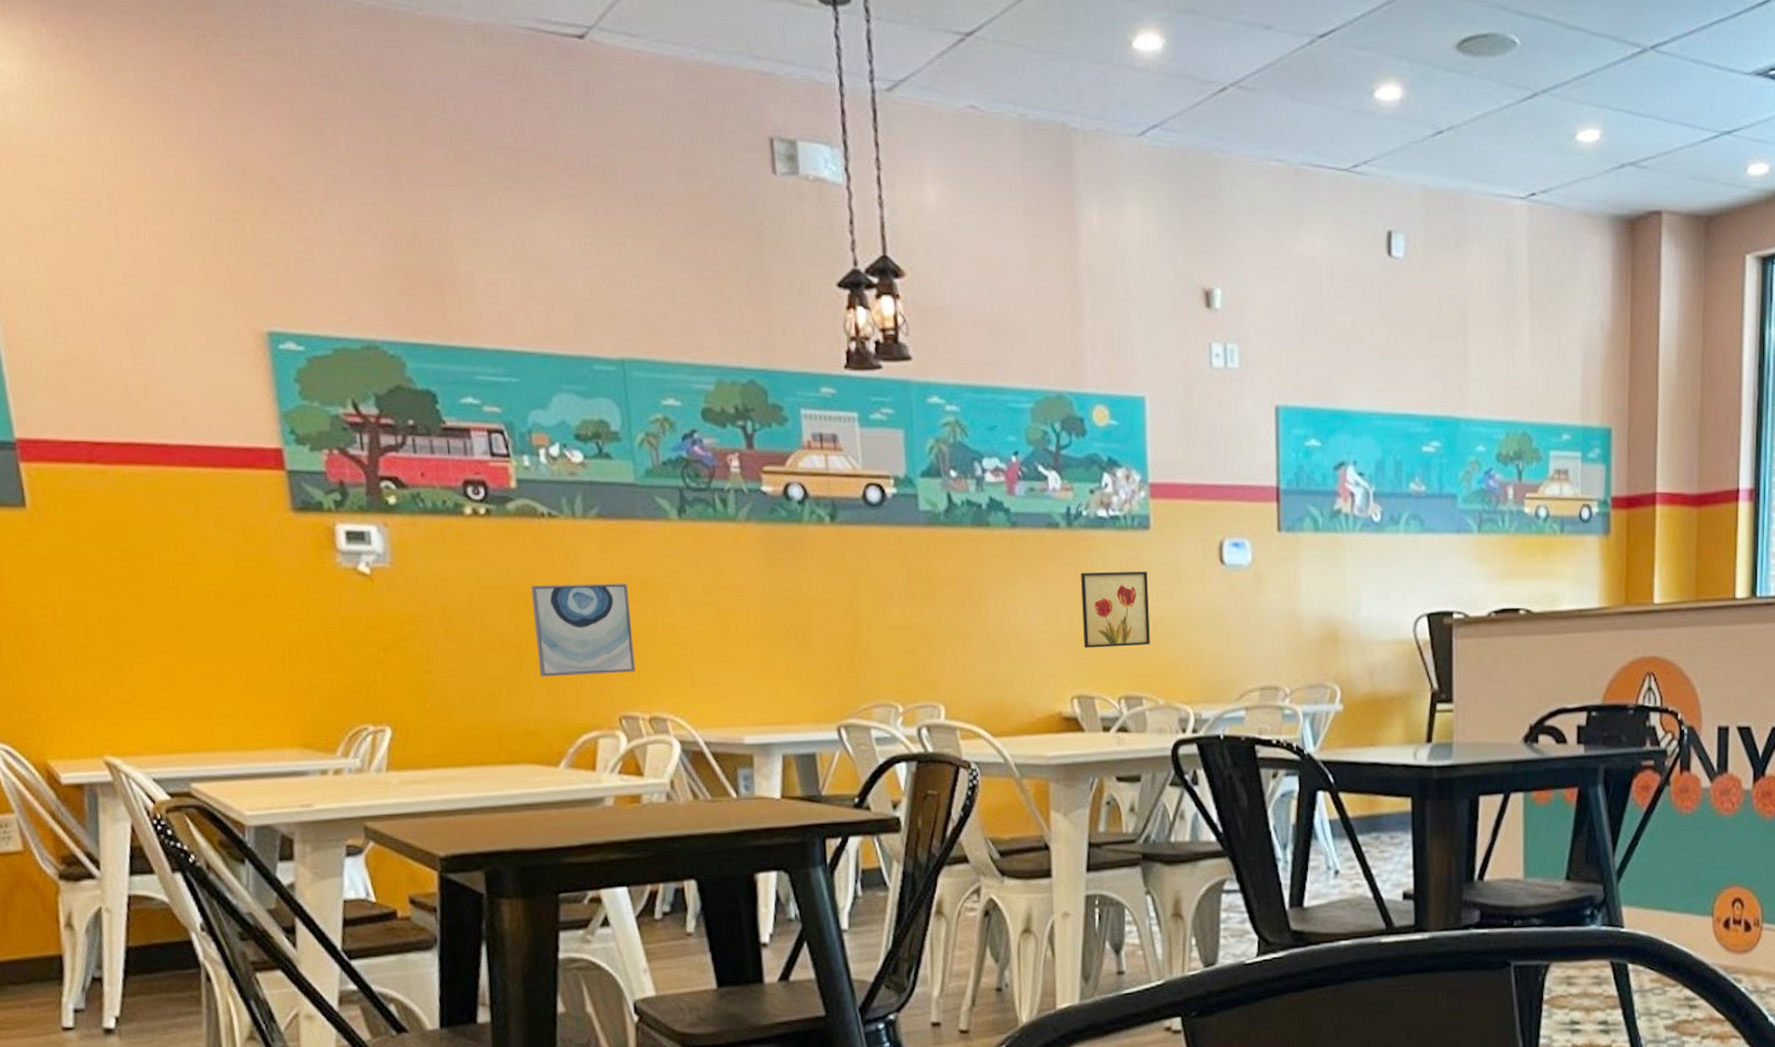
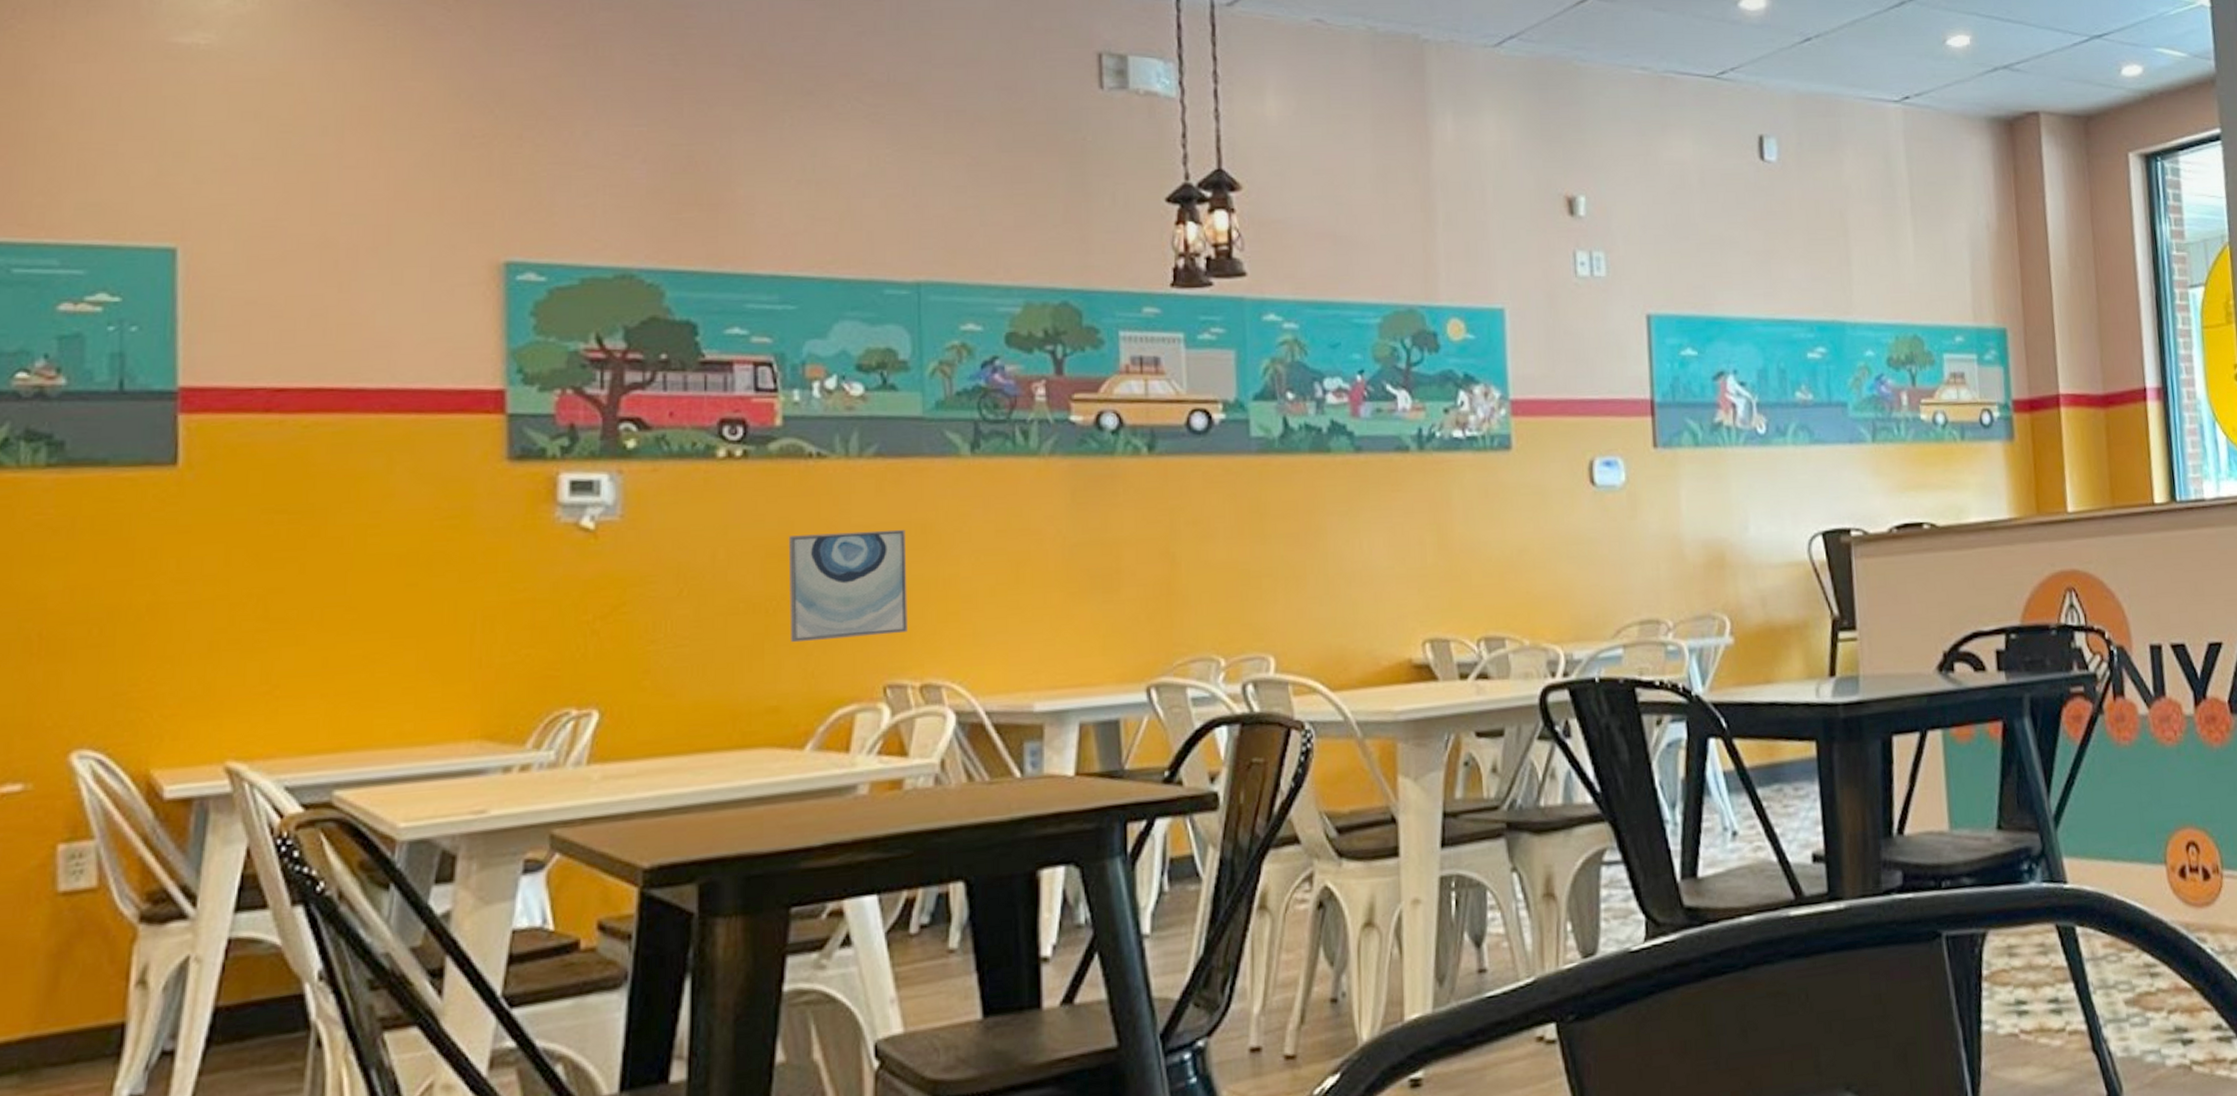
wall art: present [1081,571,1150,648] -> none [1434,496,1513,585]

